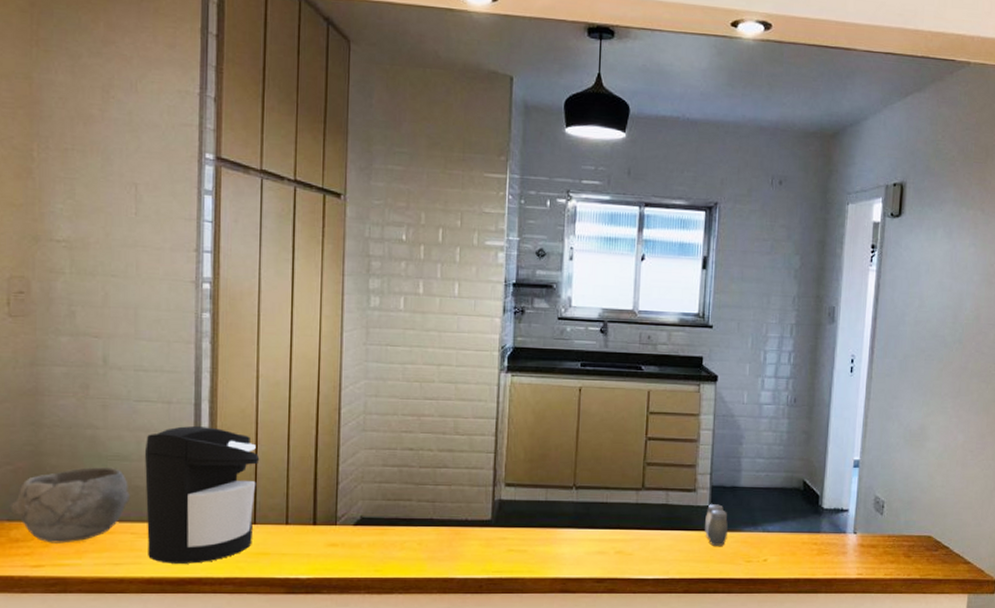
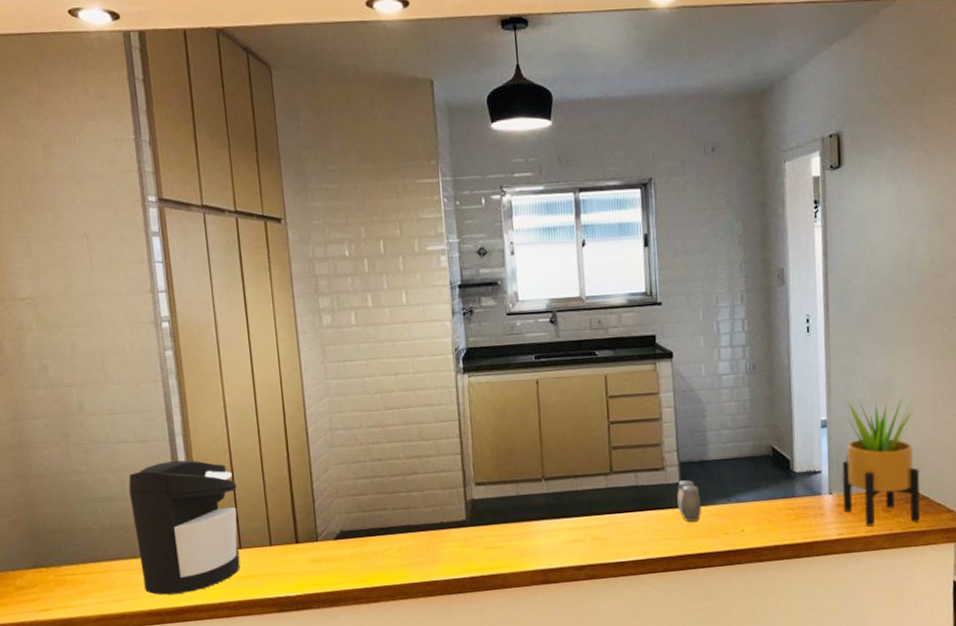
bowl: present [11,467,130,544] -> none [12,509,121,588]
potted plant: none [865,442,946,569] -> present [842,393,920,526]

